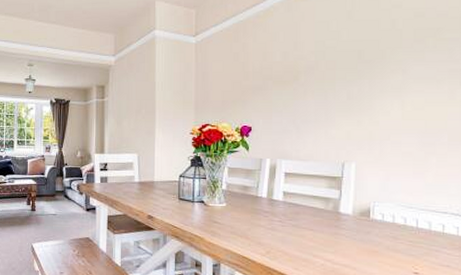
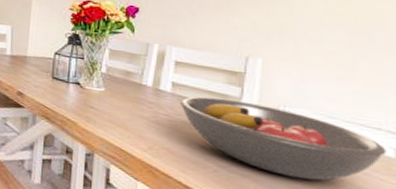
fruit bowl: none [291,201,451,262] -> present [180,96,387,181]

